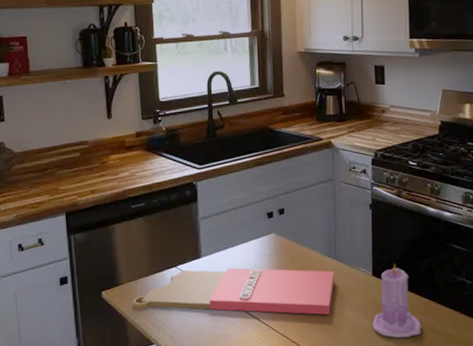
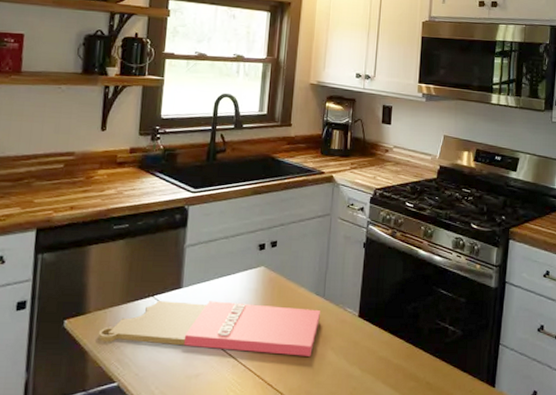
candle: present [372,264,421,338] -> none [353,305,401,384]

